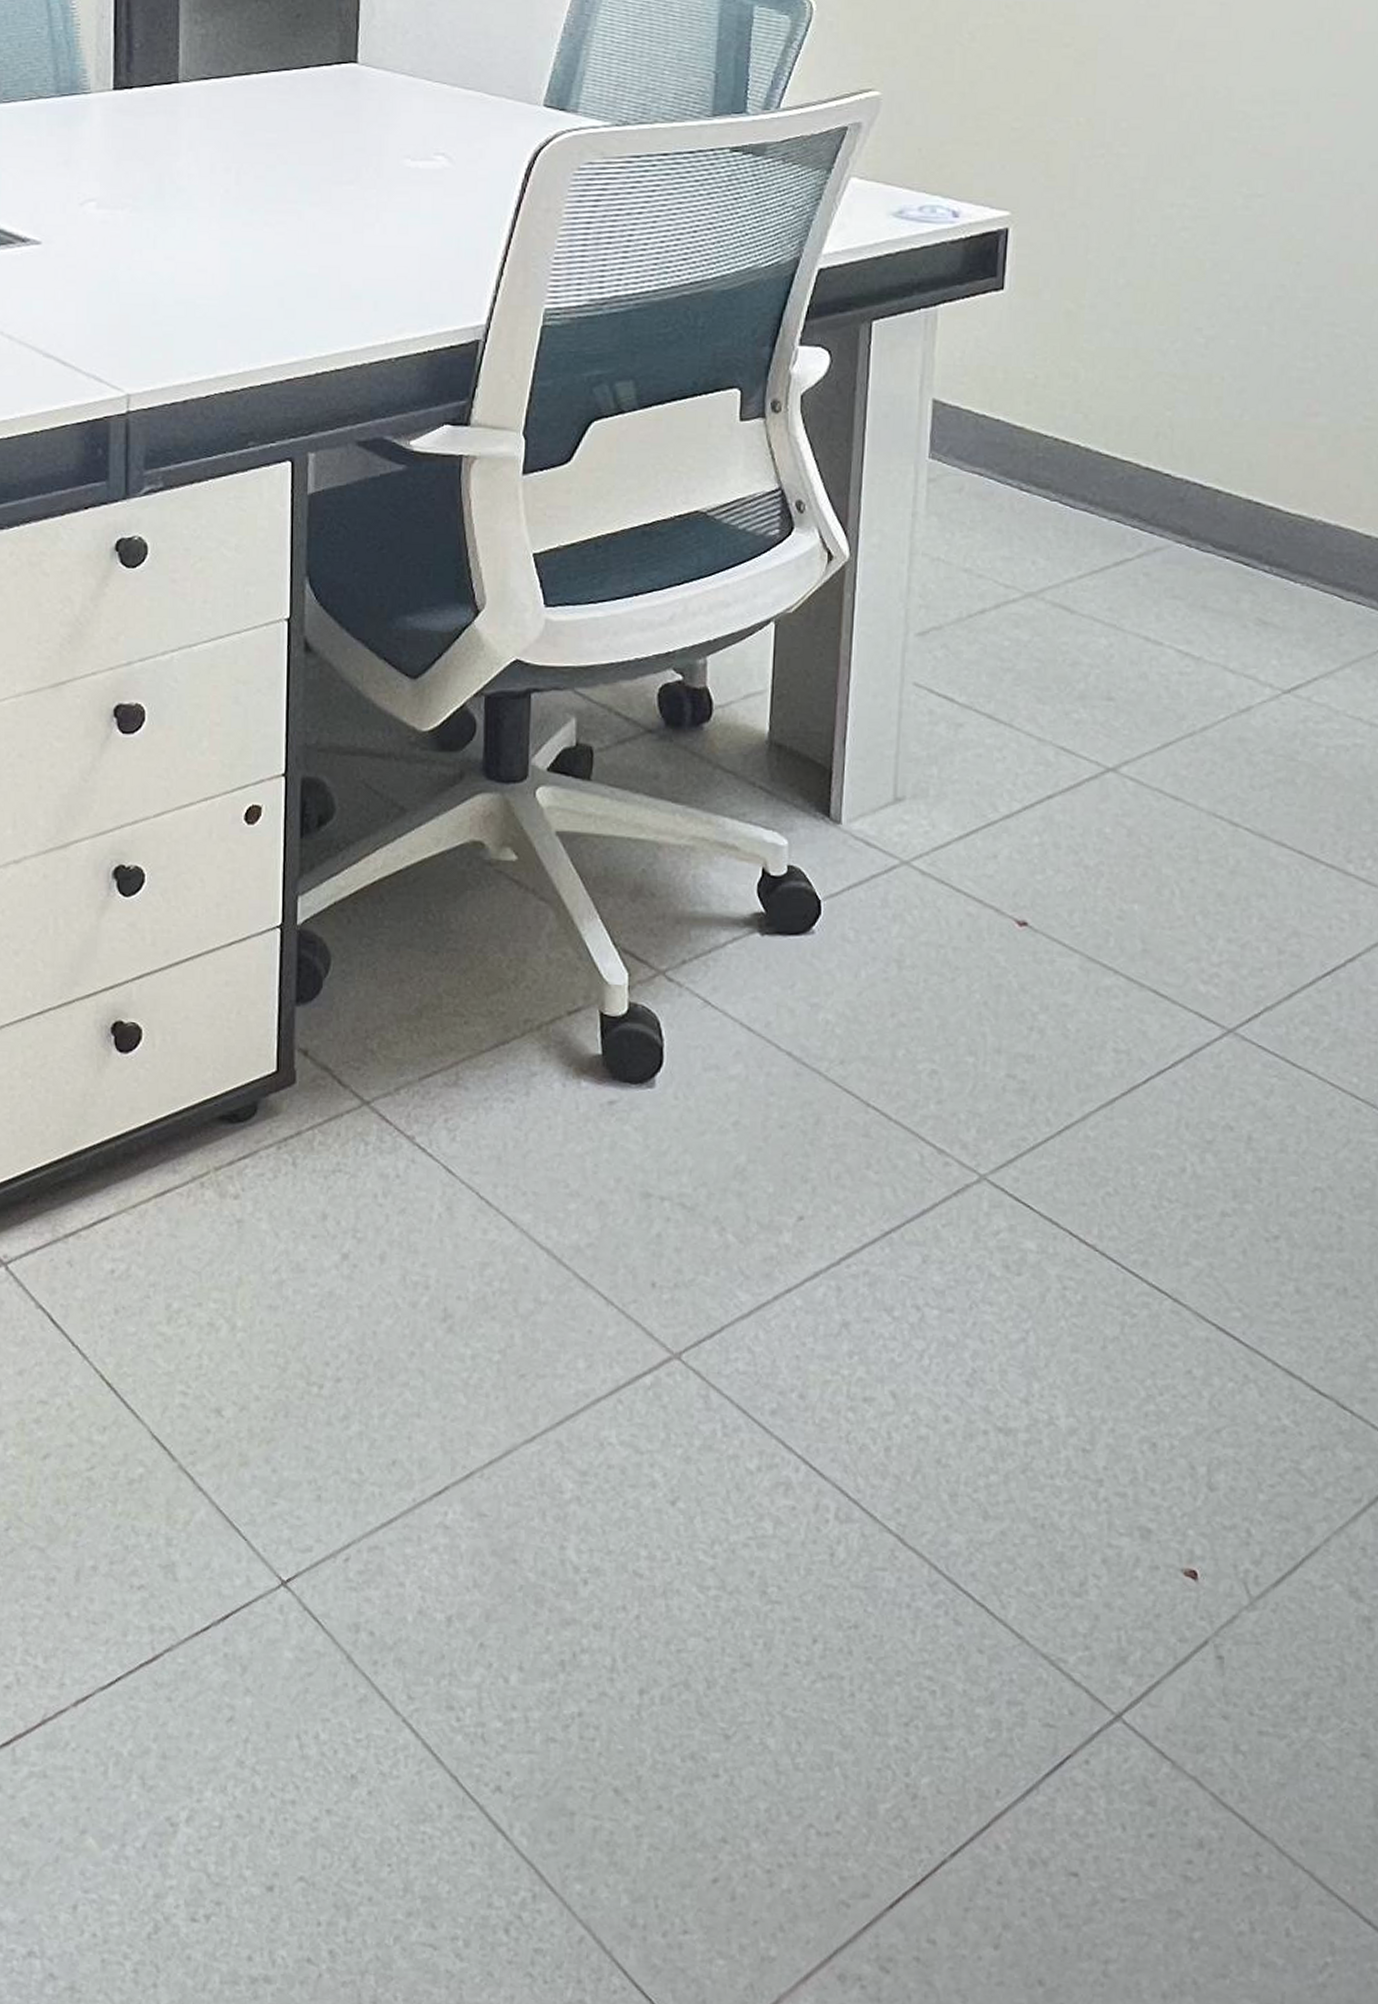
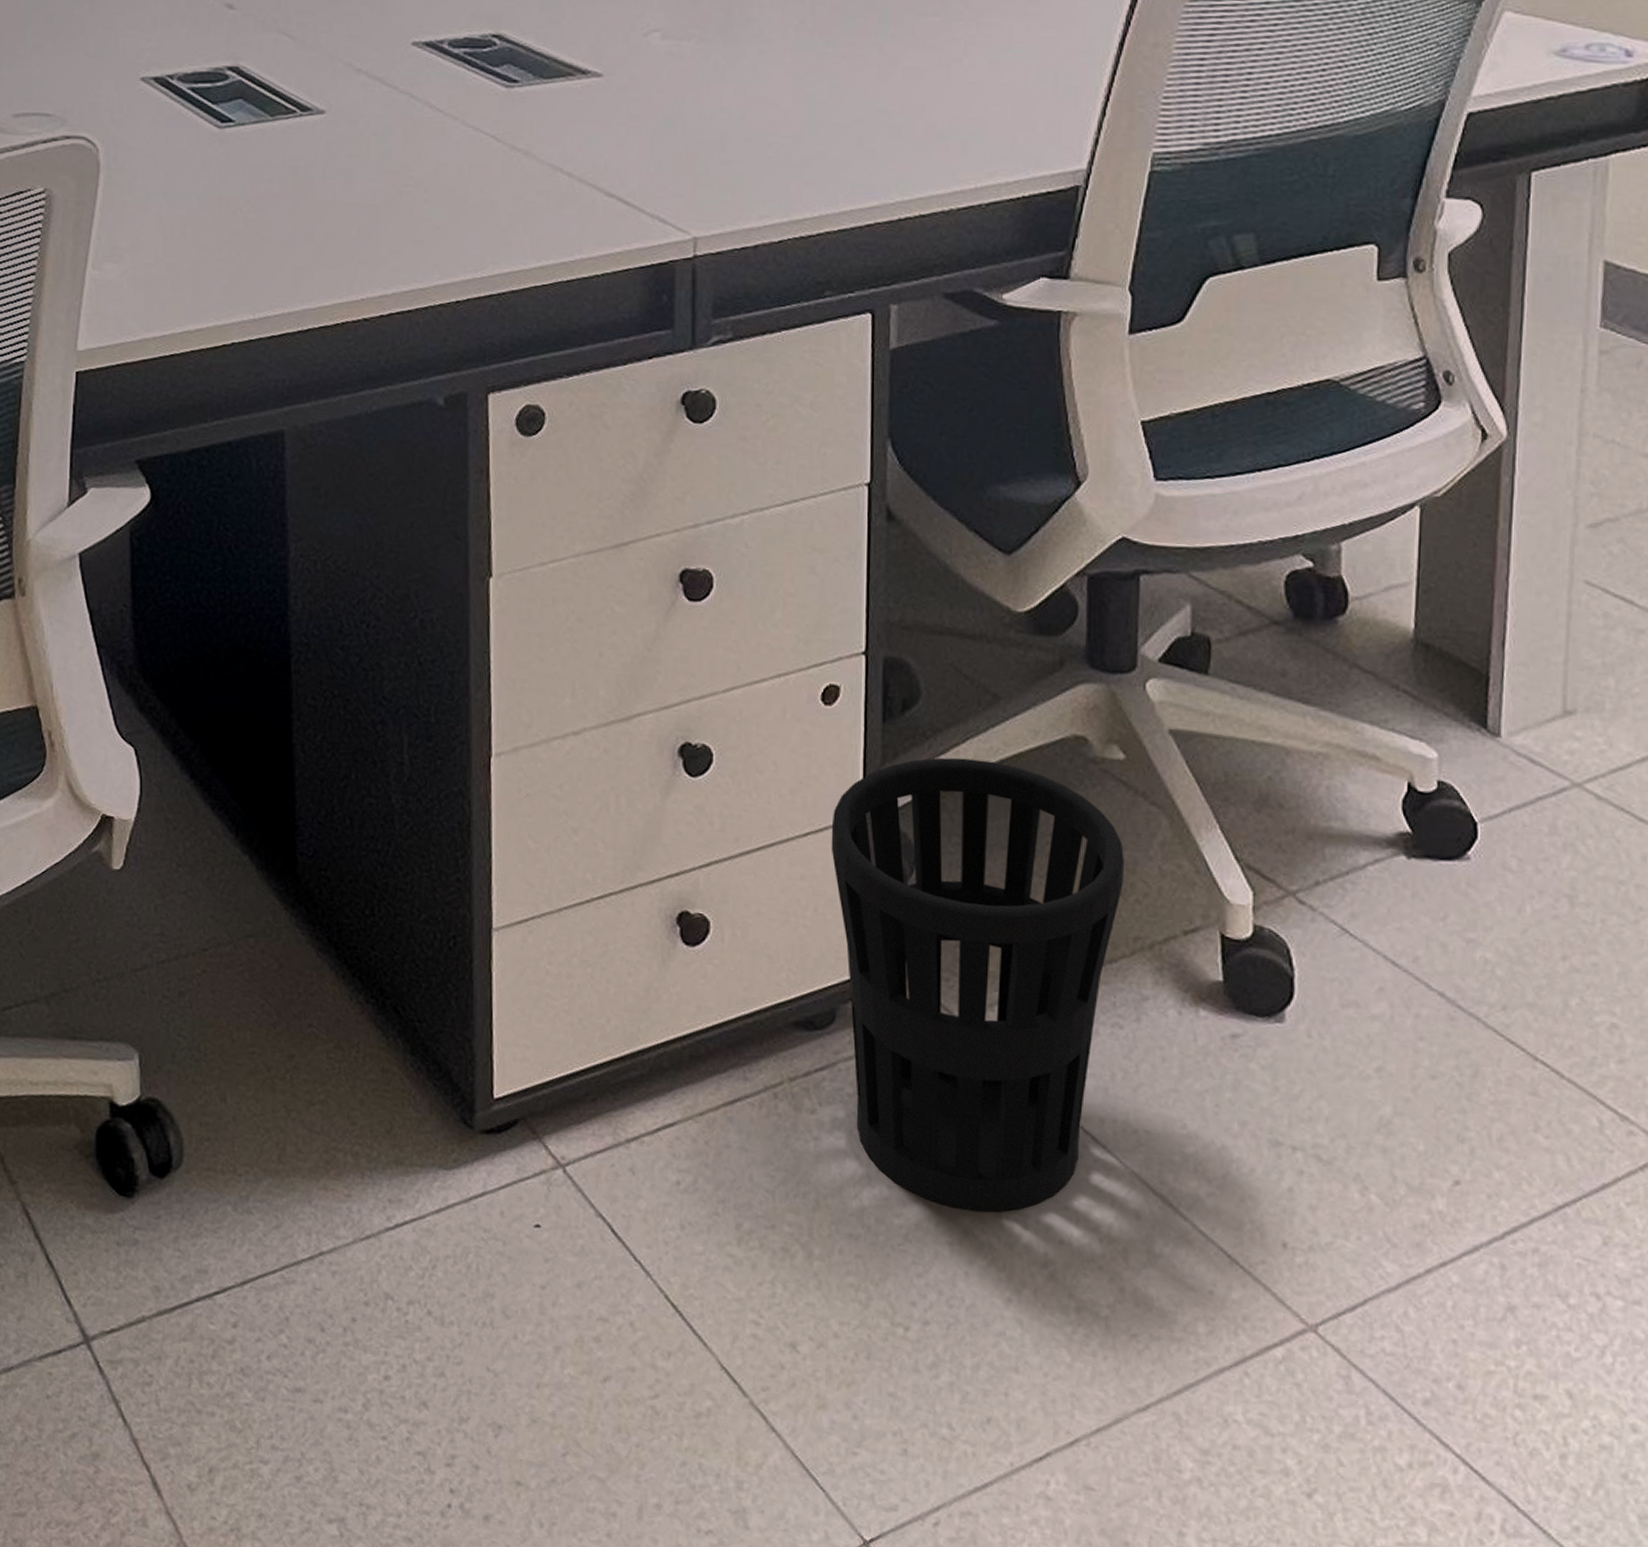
wastebasket: none [253,866,516,1276] -> present [831,757,1124,1212]

